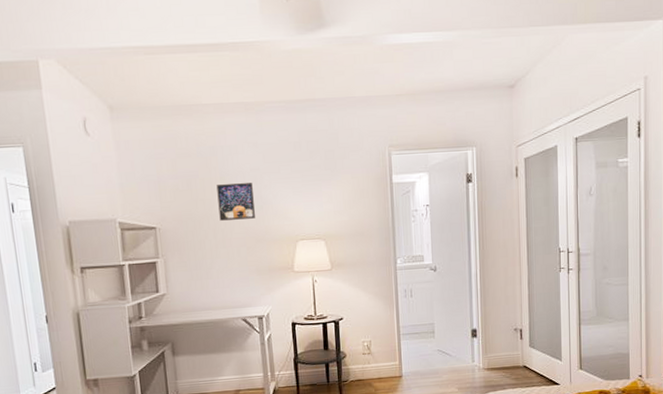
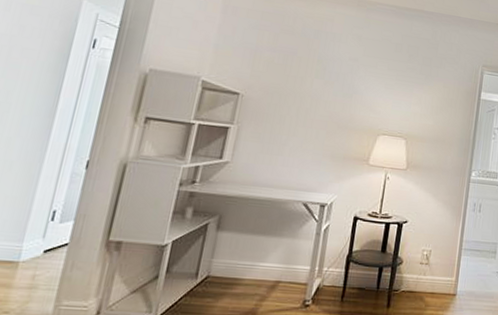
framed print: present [216,183,255,221] -> none [306,66,348,105]

